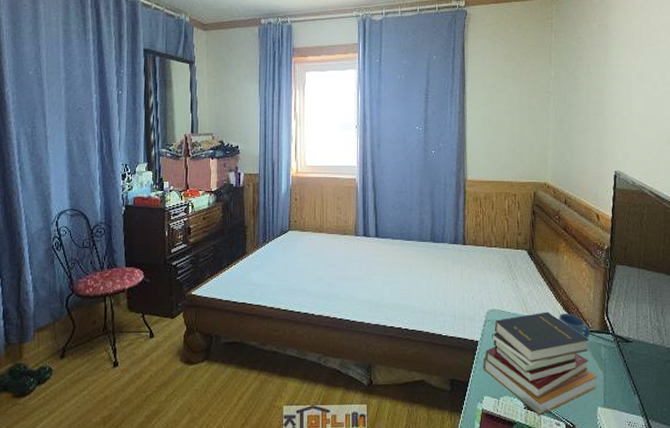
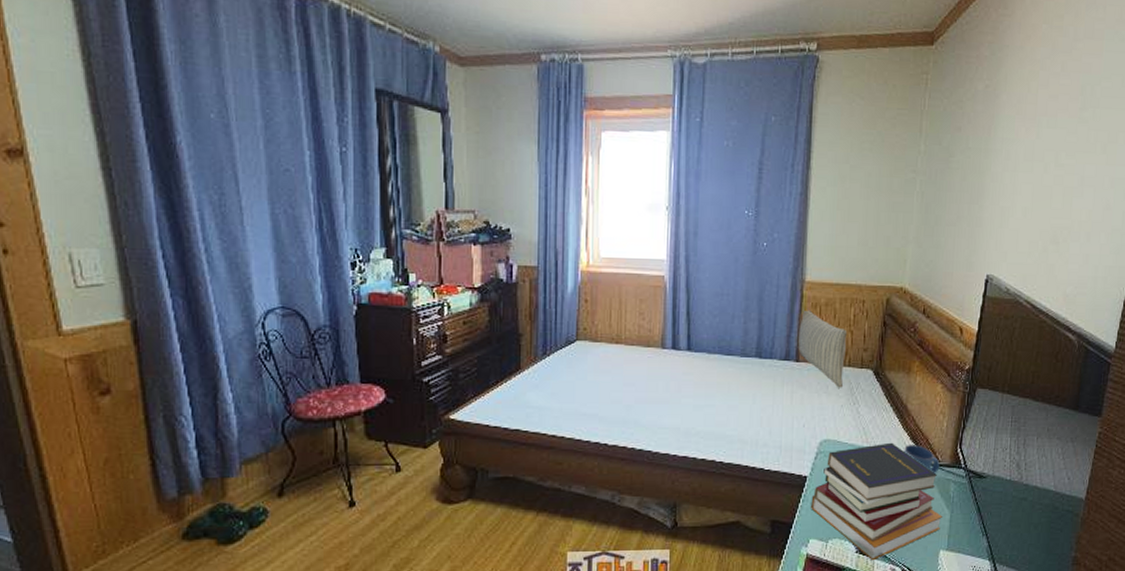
pillow: none [464,201,503,266] -> present [798,308,846,388]

